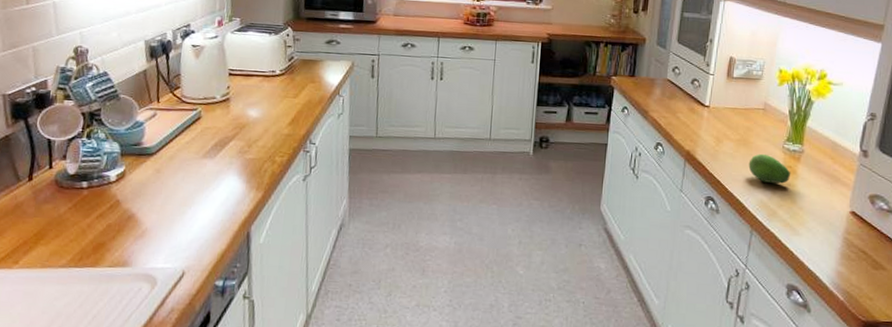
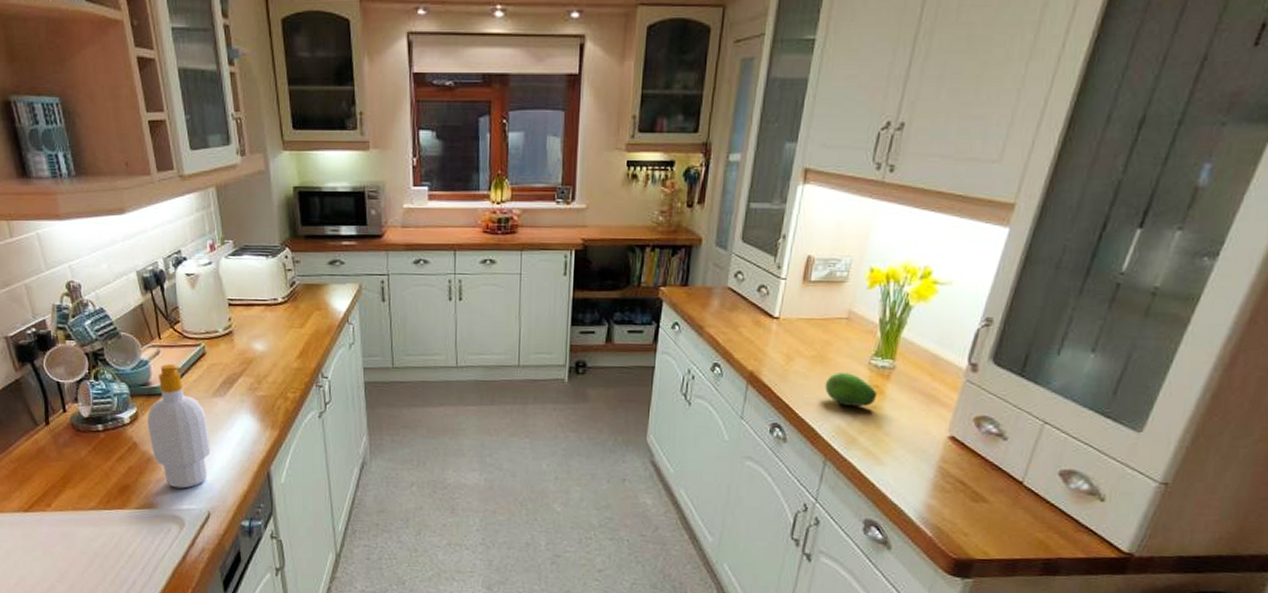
soap bottle: none [133,126,195,247] -> present [147,364,211,489]

